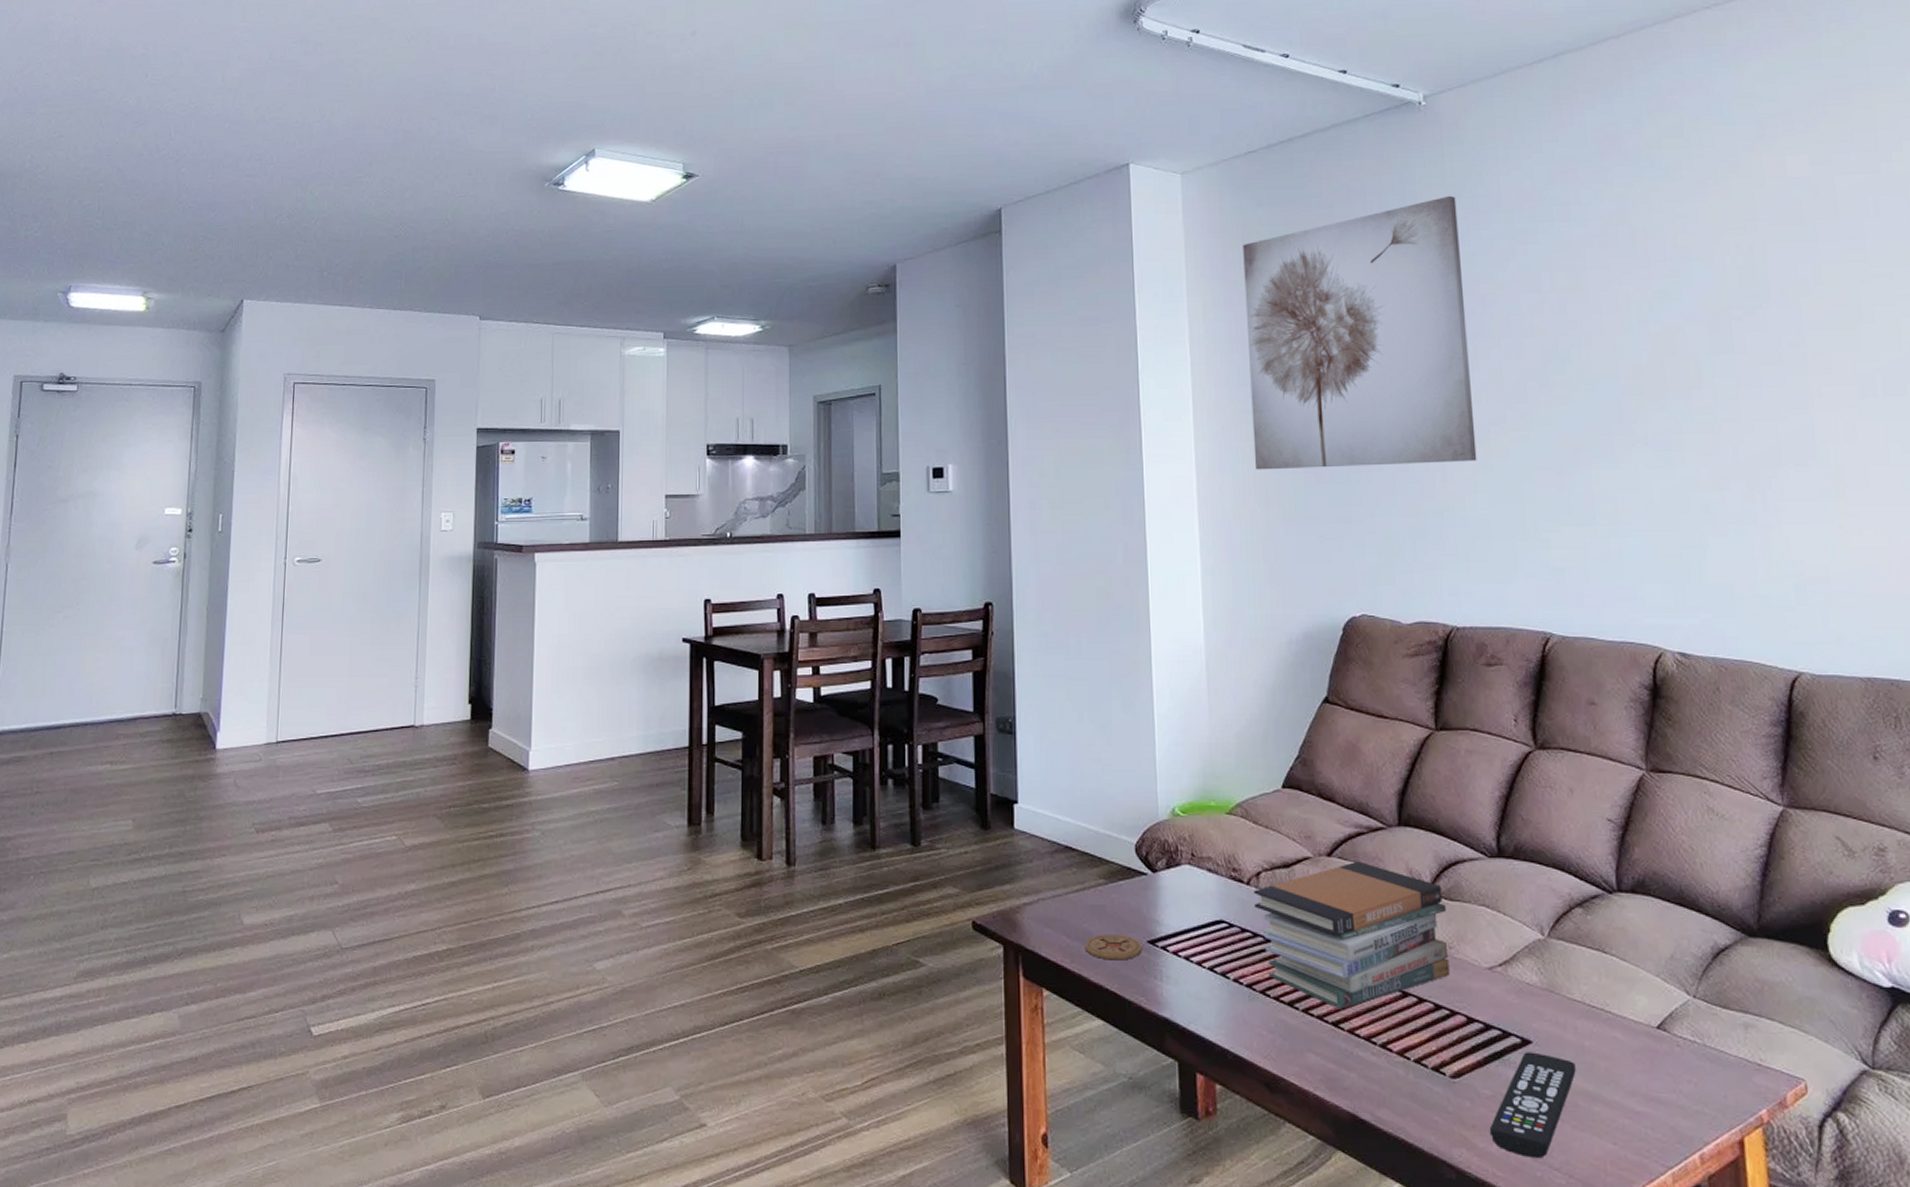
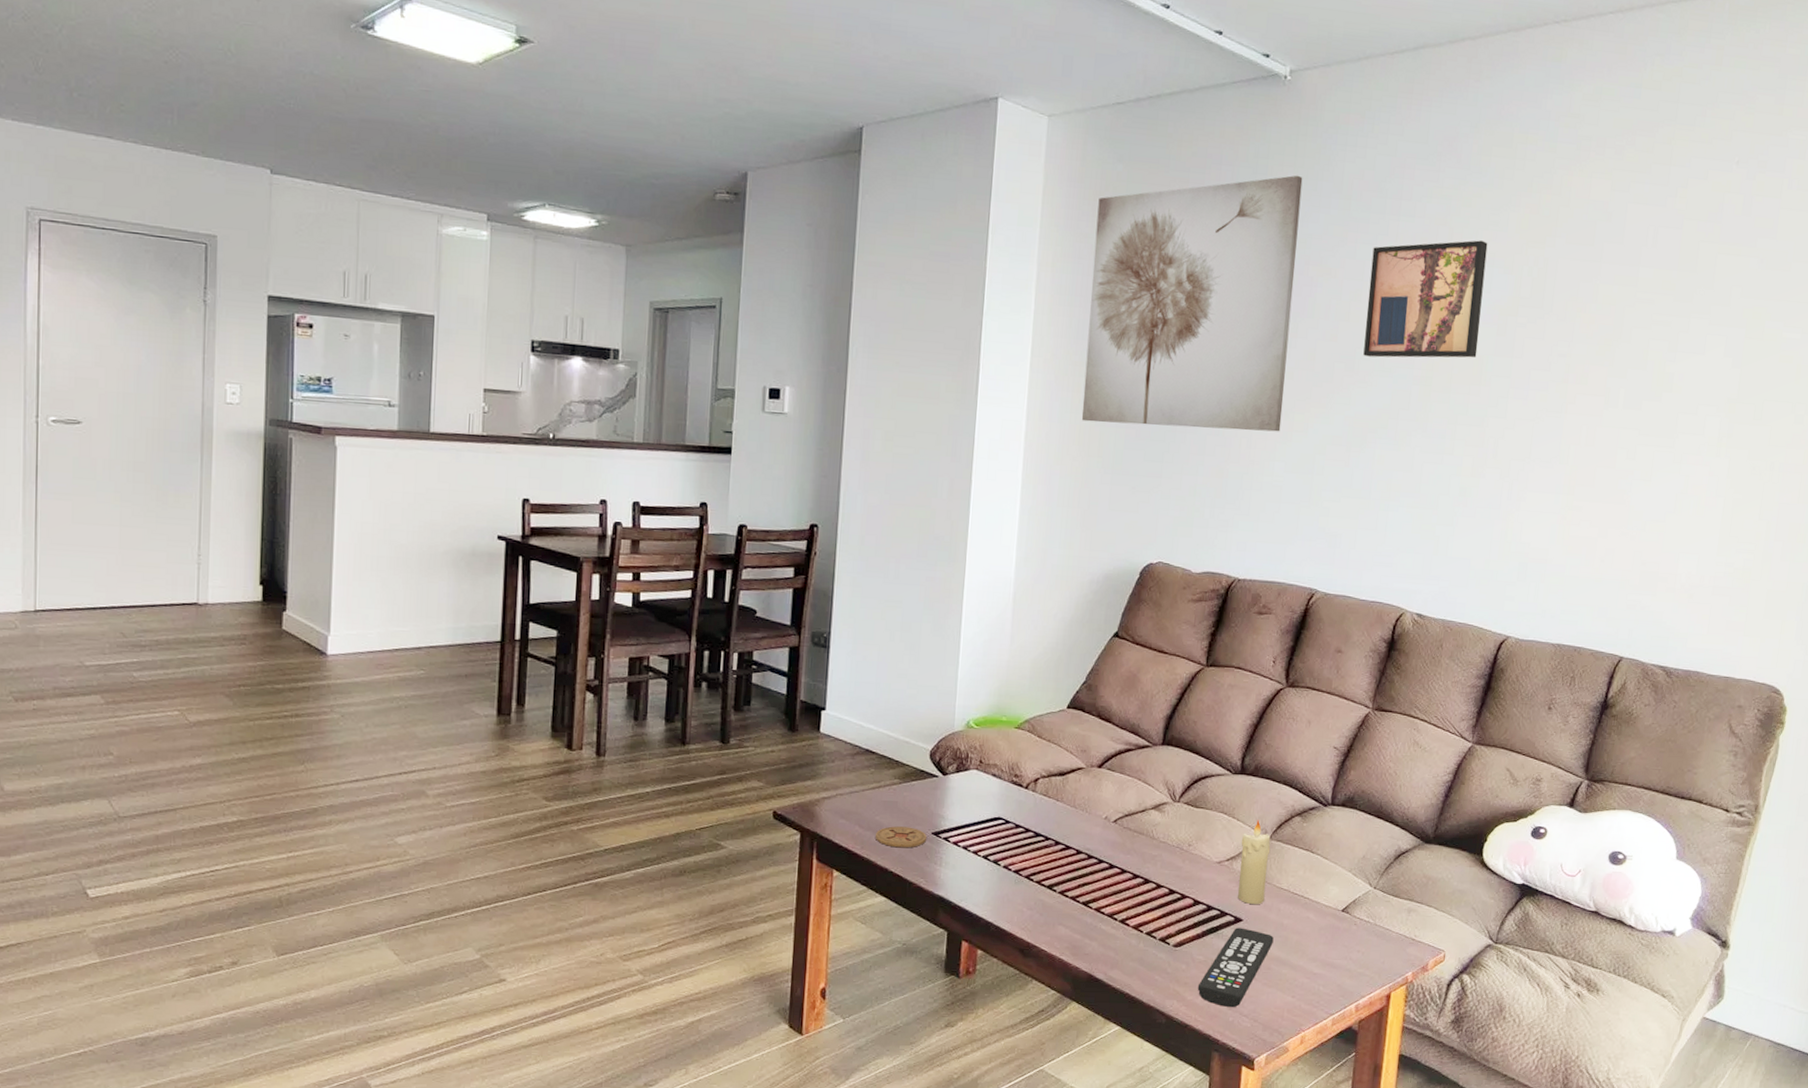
book stack: present [1254,861,1450,1010] -> none [1030,772,1191,892]
candle: none [1512,913,1555,1022] -> present [1238,820,1271,905]
wall art: none [1547,235,1691,371] -> present [1363,240,1488,358]

